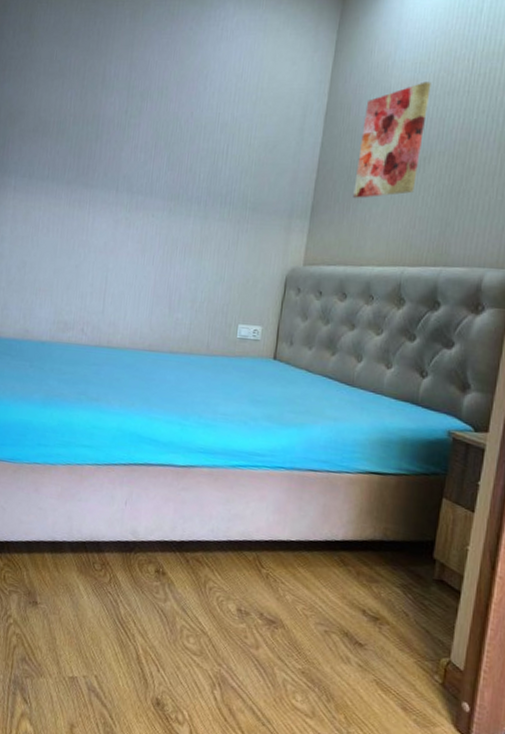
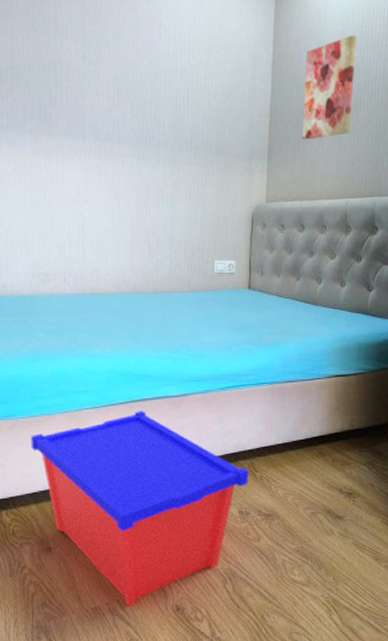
storage bin: none [31,475,253,687] -> present [31,411,248,607]

